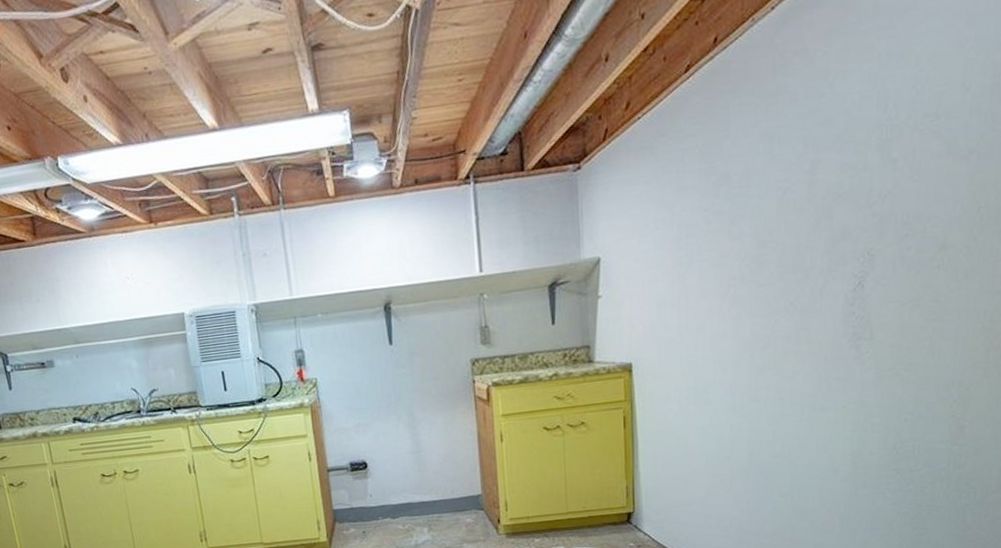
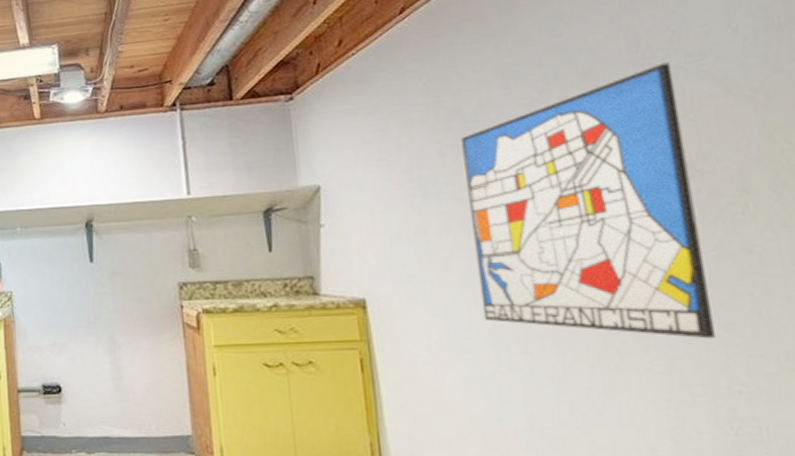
wall art: none [726,123,910,379] -> present [461,62,716,339]

